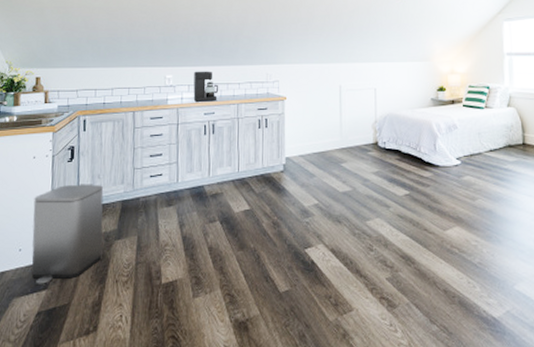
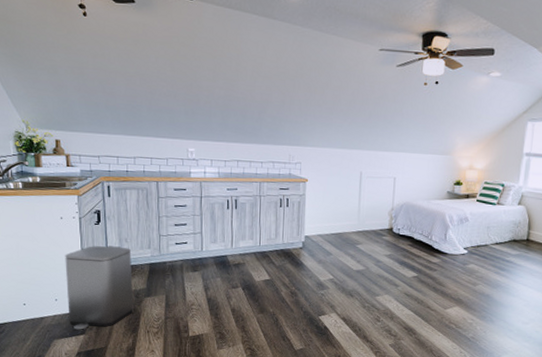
coffee maker: present [193,71,219,102] -> none [216,146,242,178]

